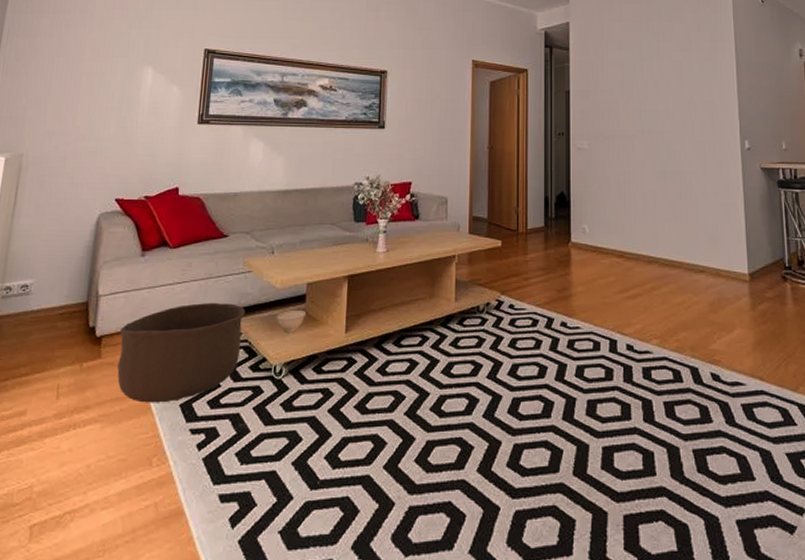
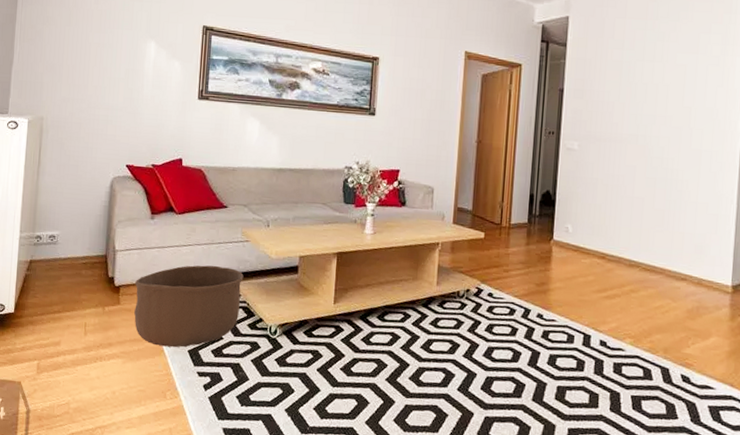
bowl: present [276,309,307,333] -> none [271,279,299,299]

